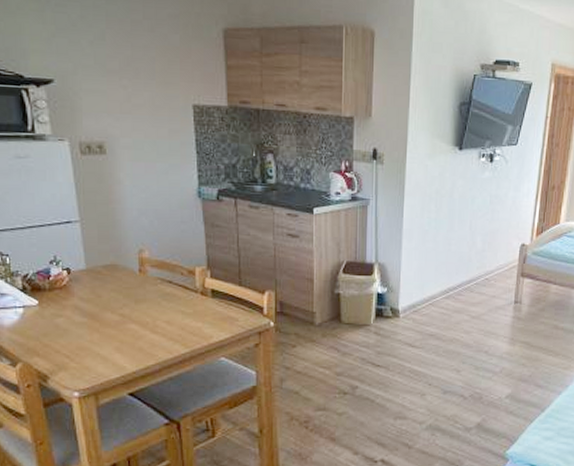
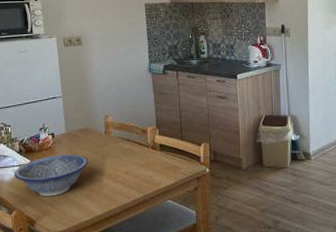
decorative bowl: none [17,296,118,348] -> present [14,154,89,197]

